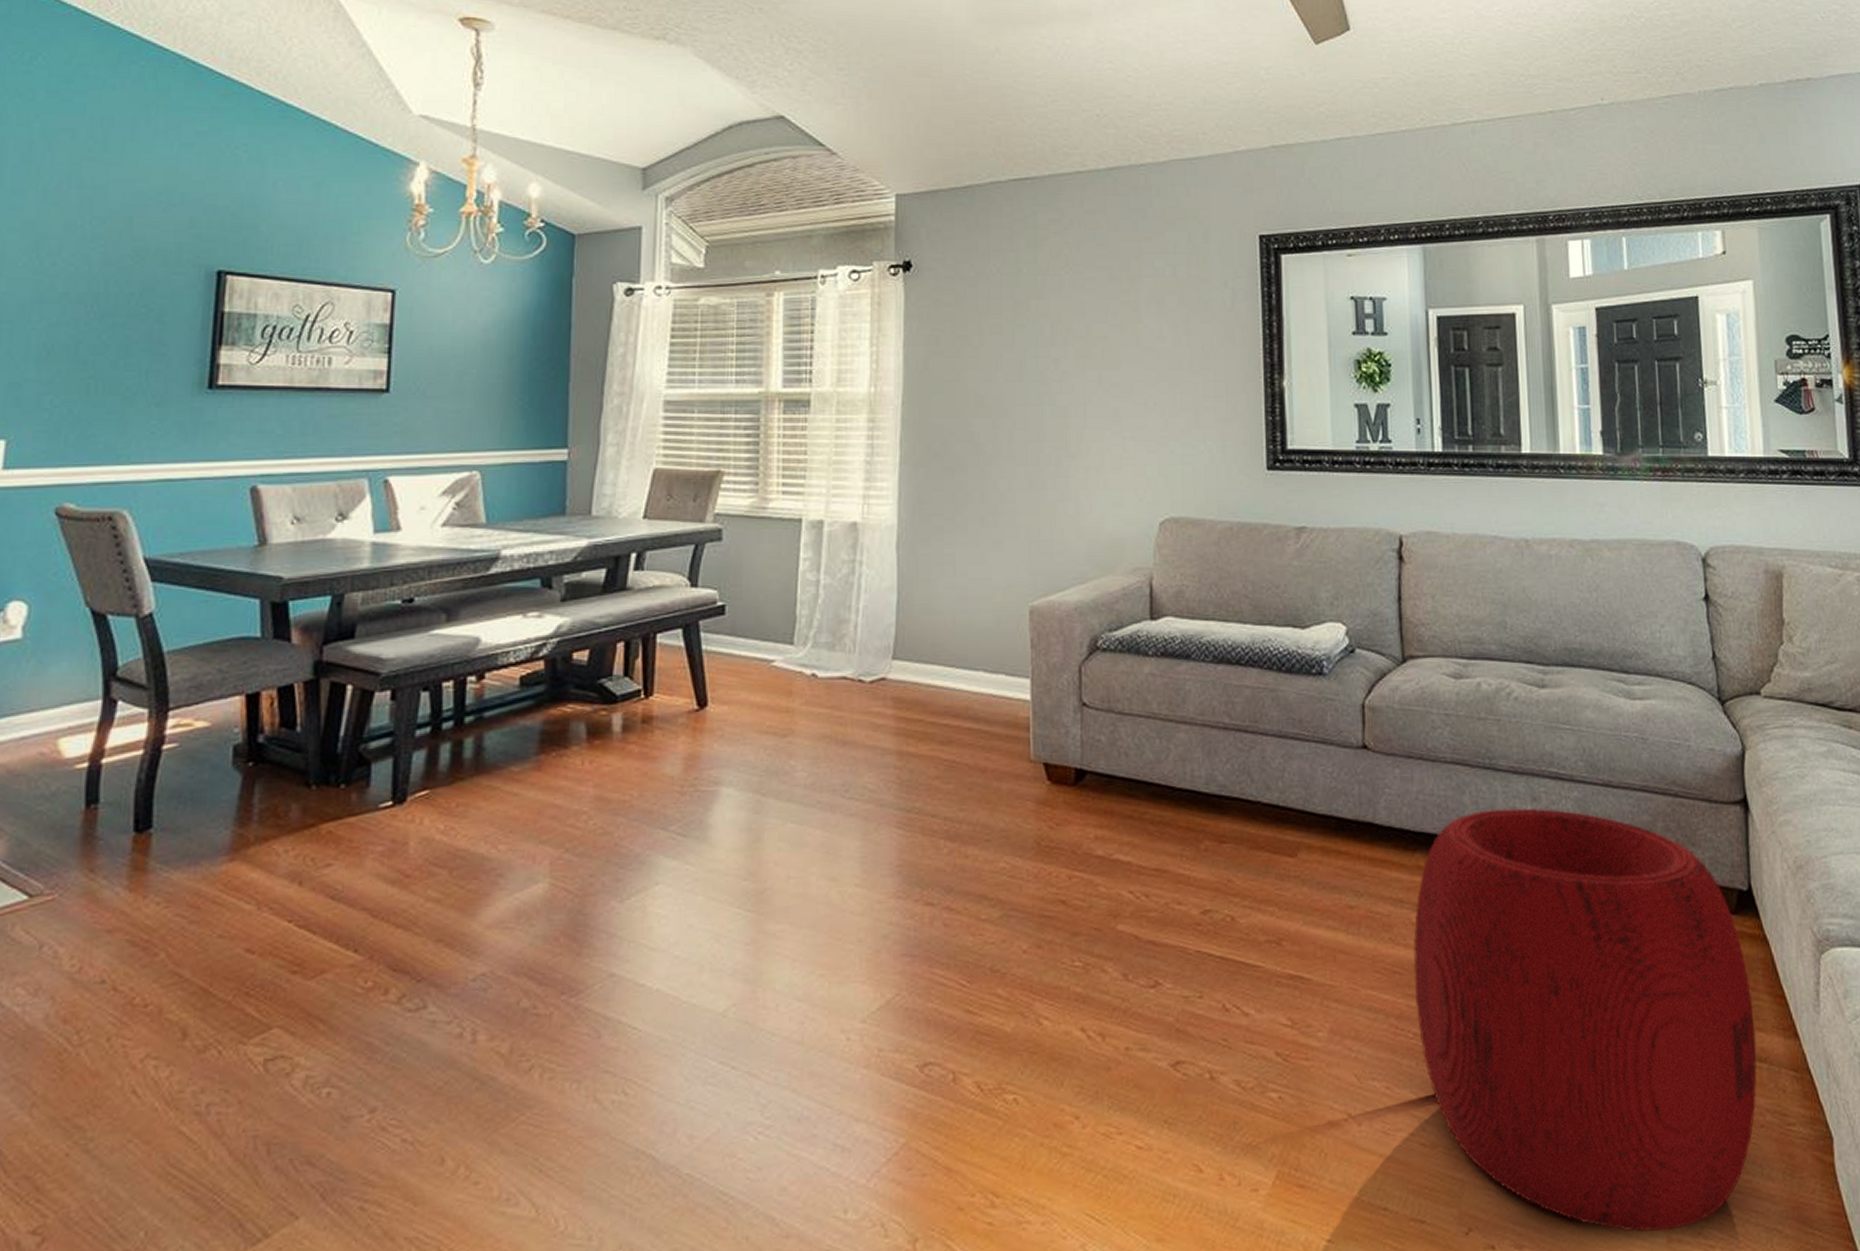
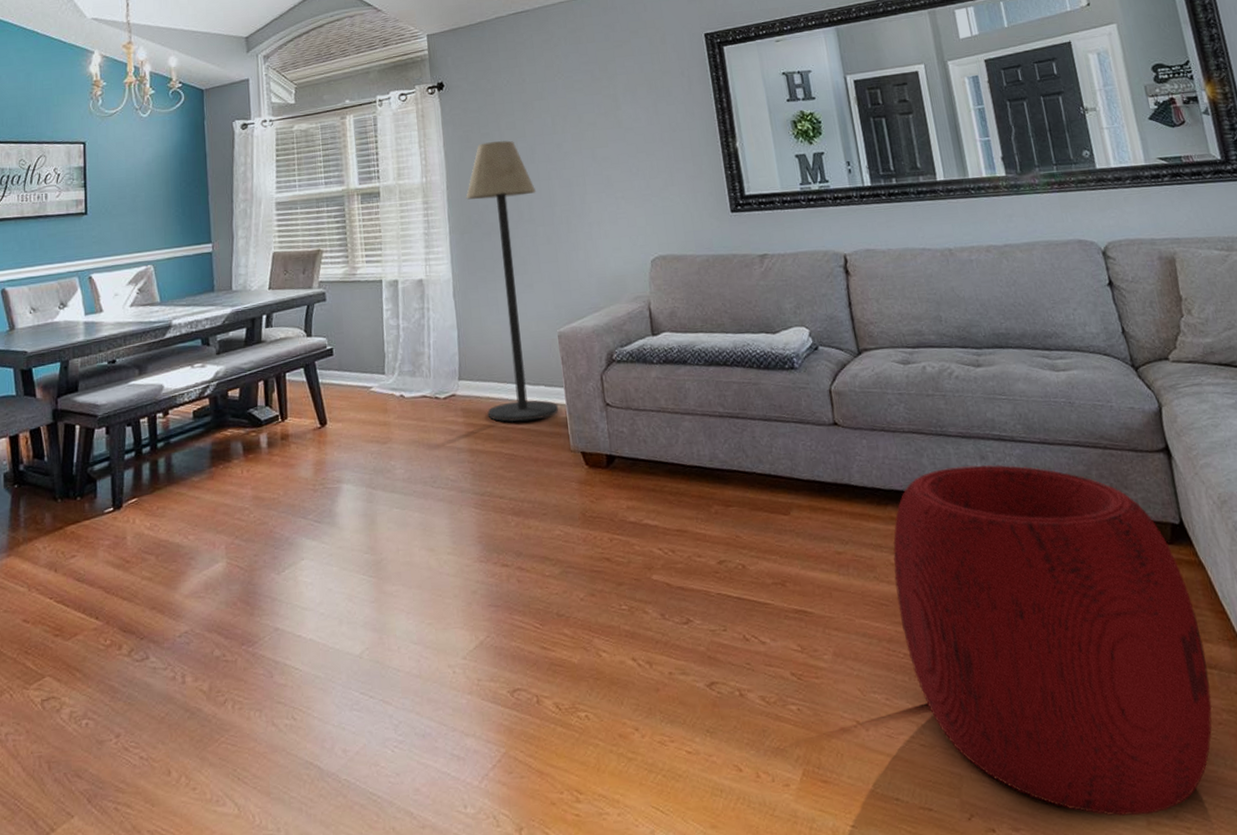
floor lamp: none [926,347,1021,720] -> present [466,140,559,423]

